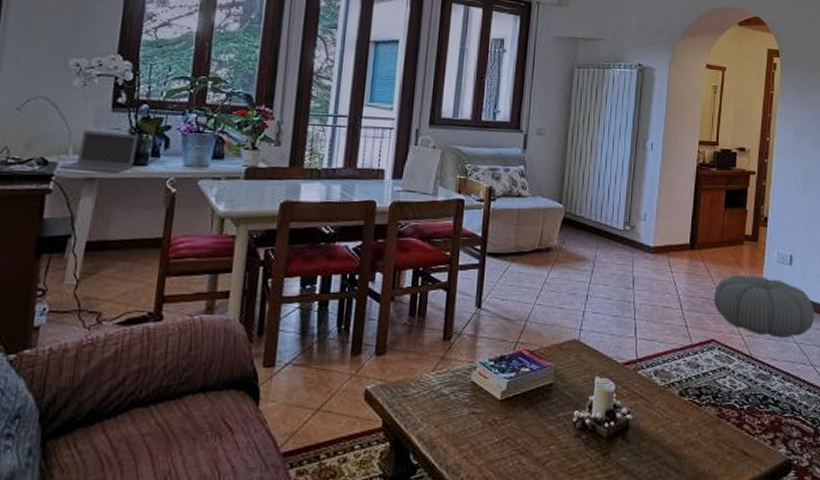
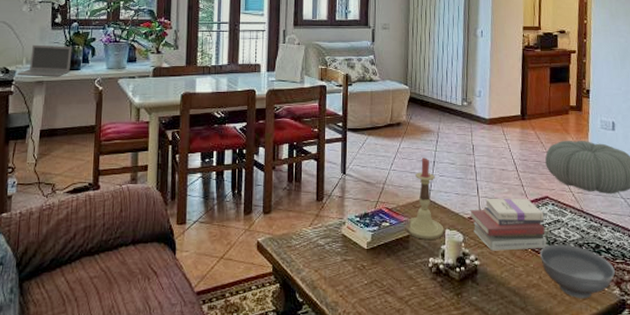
candlestick: none [546,291,594,389] -> present [404,158,444,240]
books: none [624,340,710,403] -> present [470,198,547,251]
decorative bowl: none [701,395,782,459] -> present [539,244,615,299]

